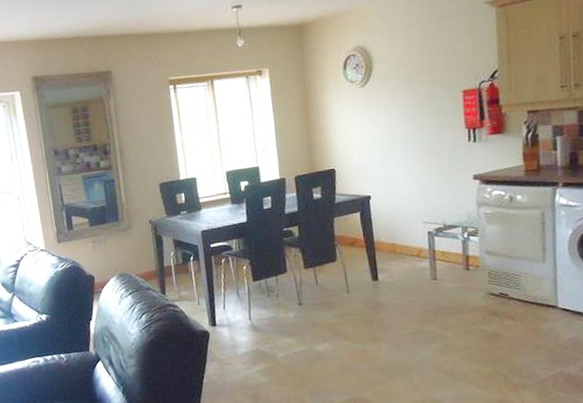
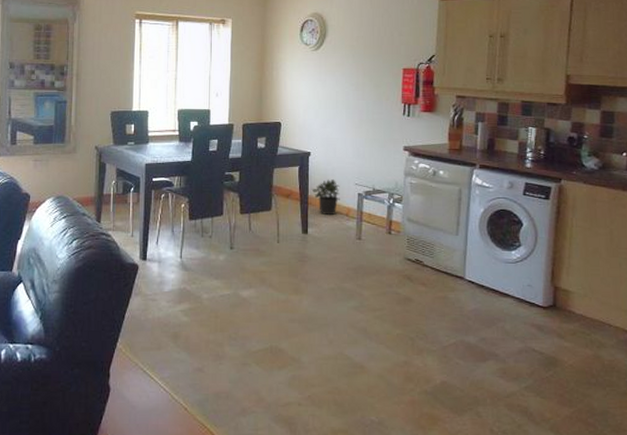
potted plant: none [376,221,409,259] -> present [311,179,340,216]

